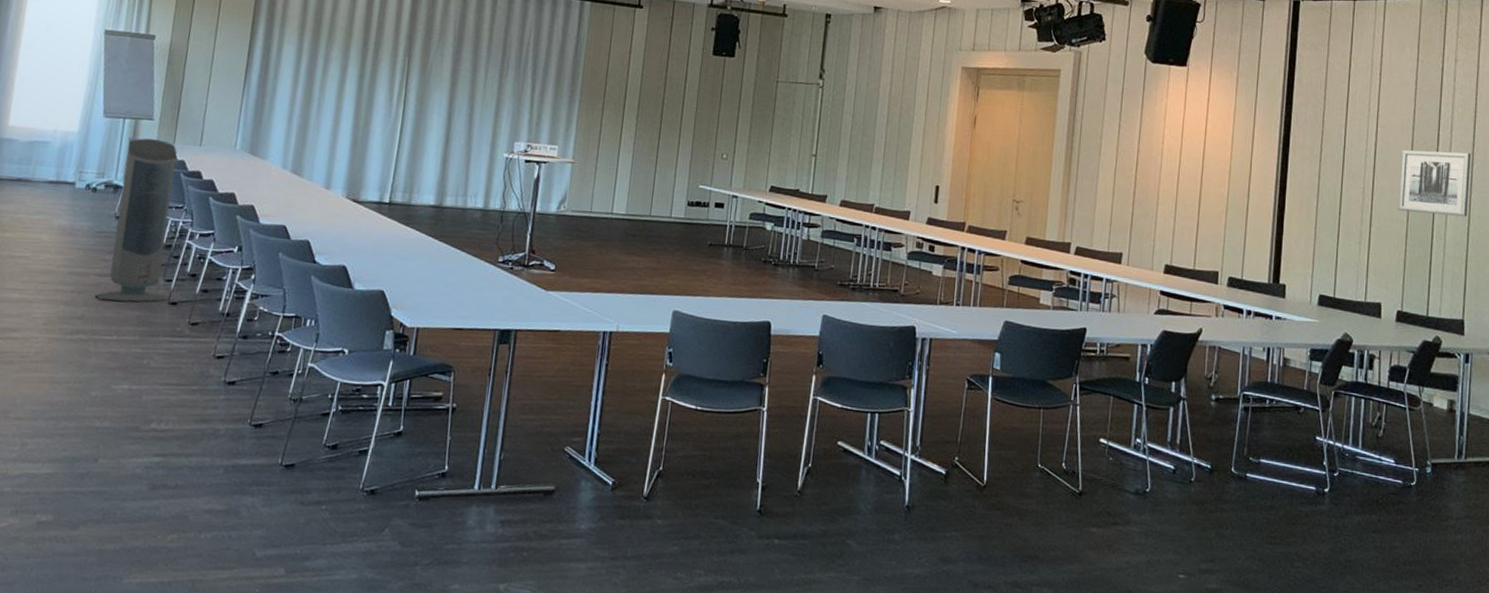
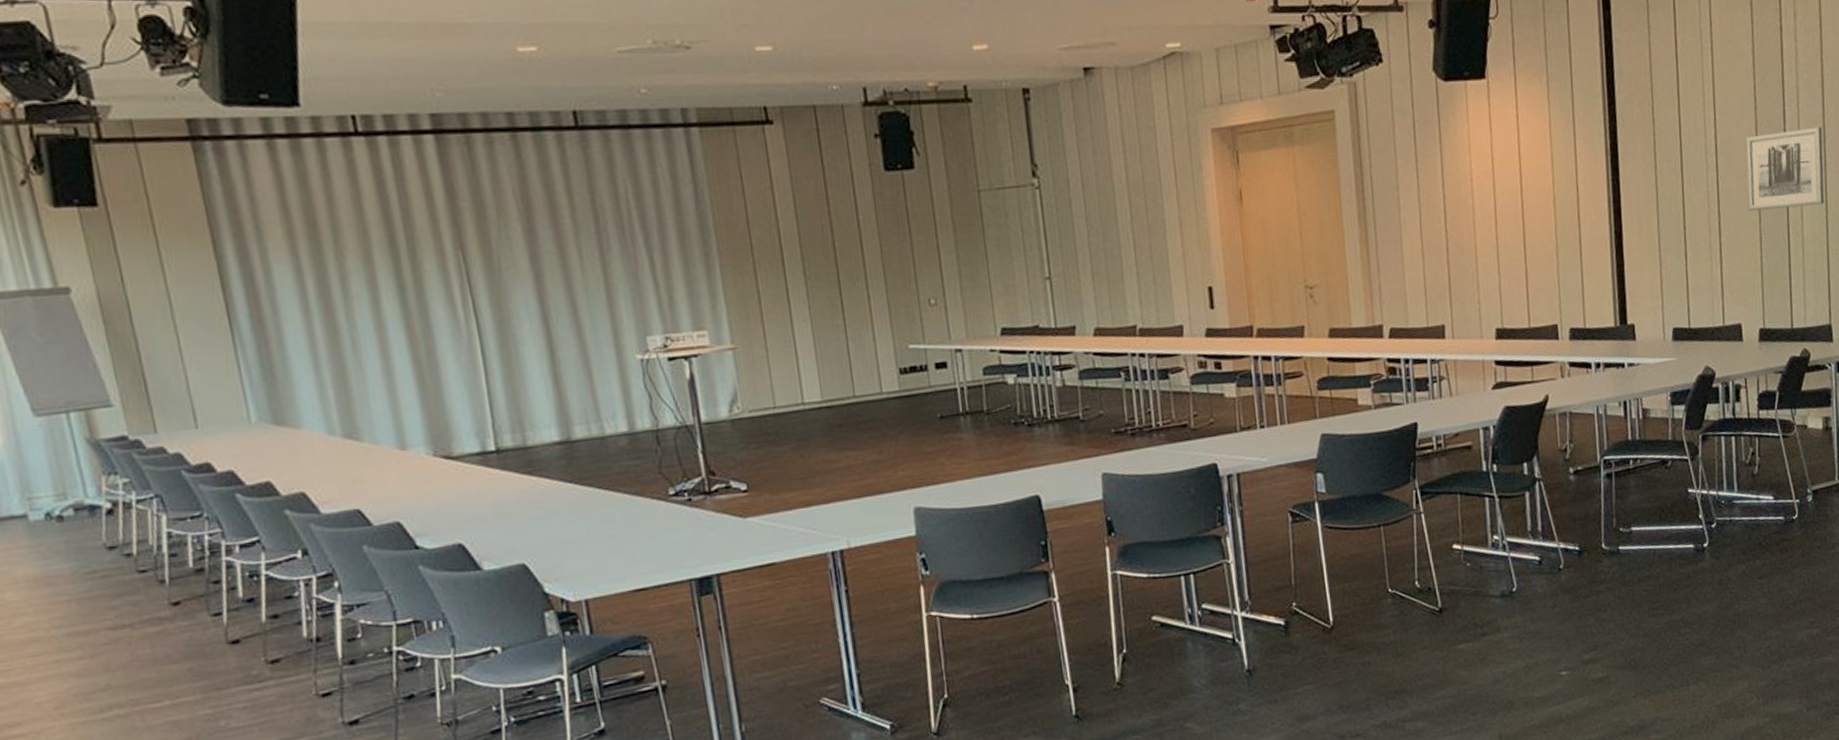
air purifier: present [94,138,177,302] -> none [85,431,225,660]

